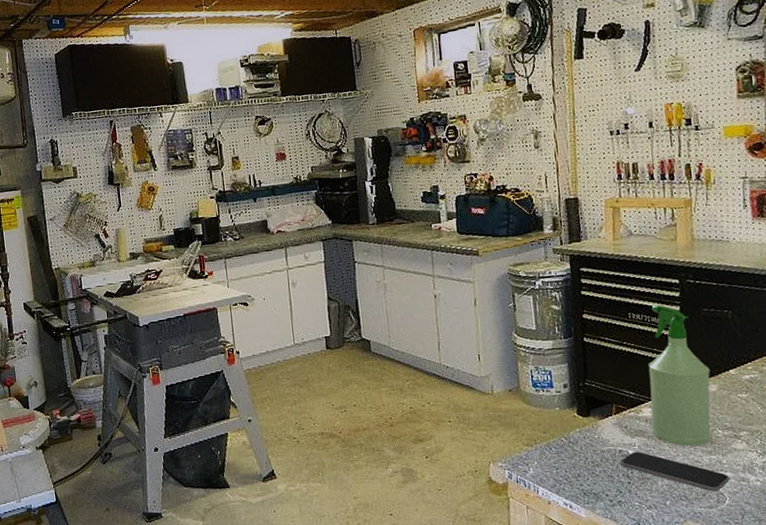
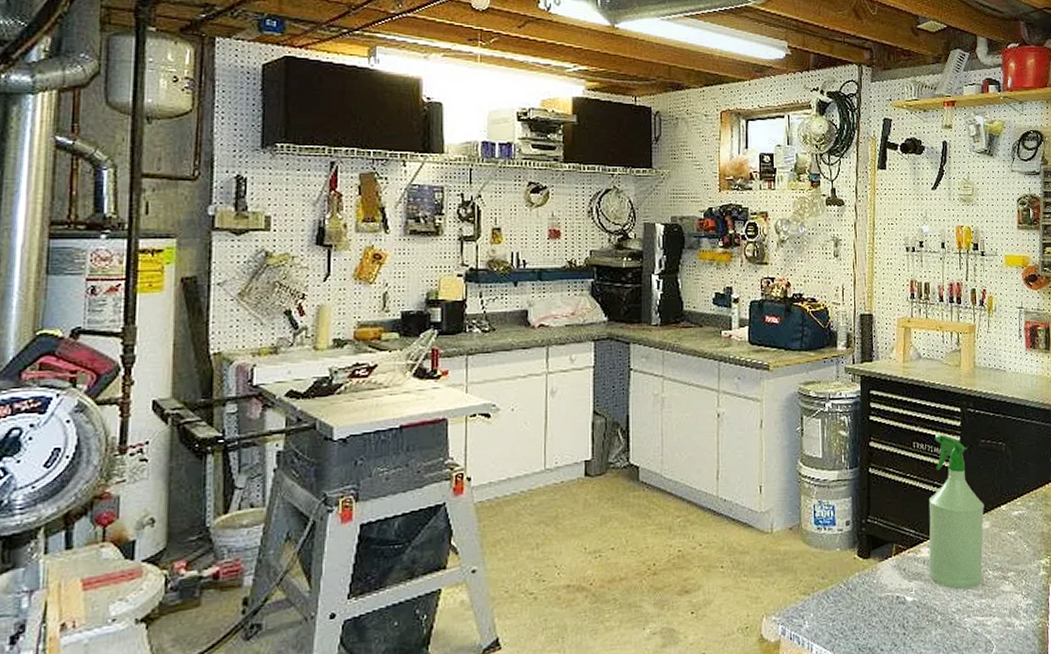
smartphone: present [619,451,730,492] -> none [896,597,997,640]

